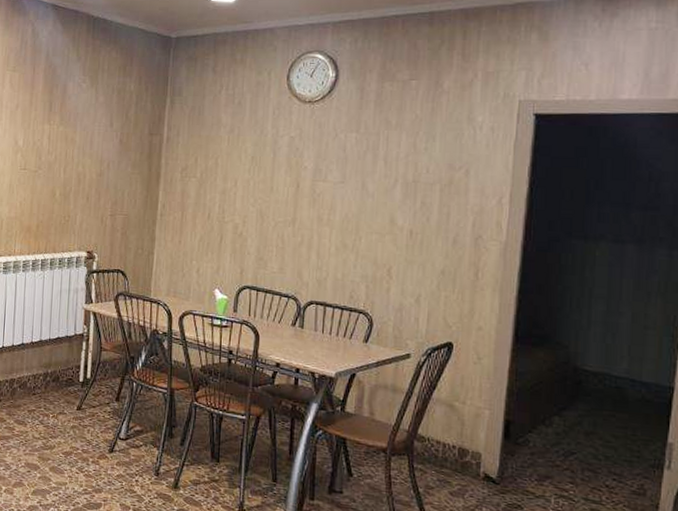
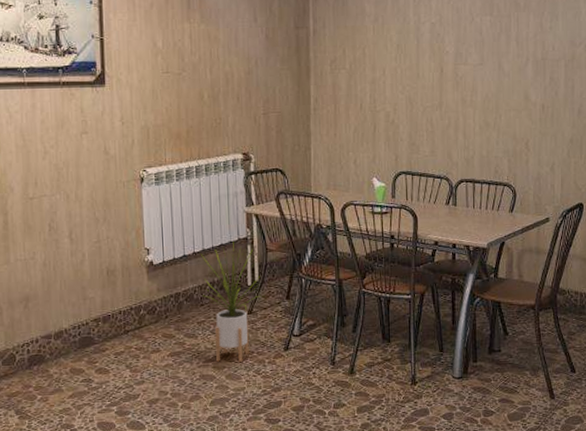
house plant: none [35,336,94,458] -> present [200,242,263,363]

